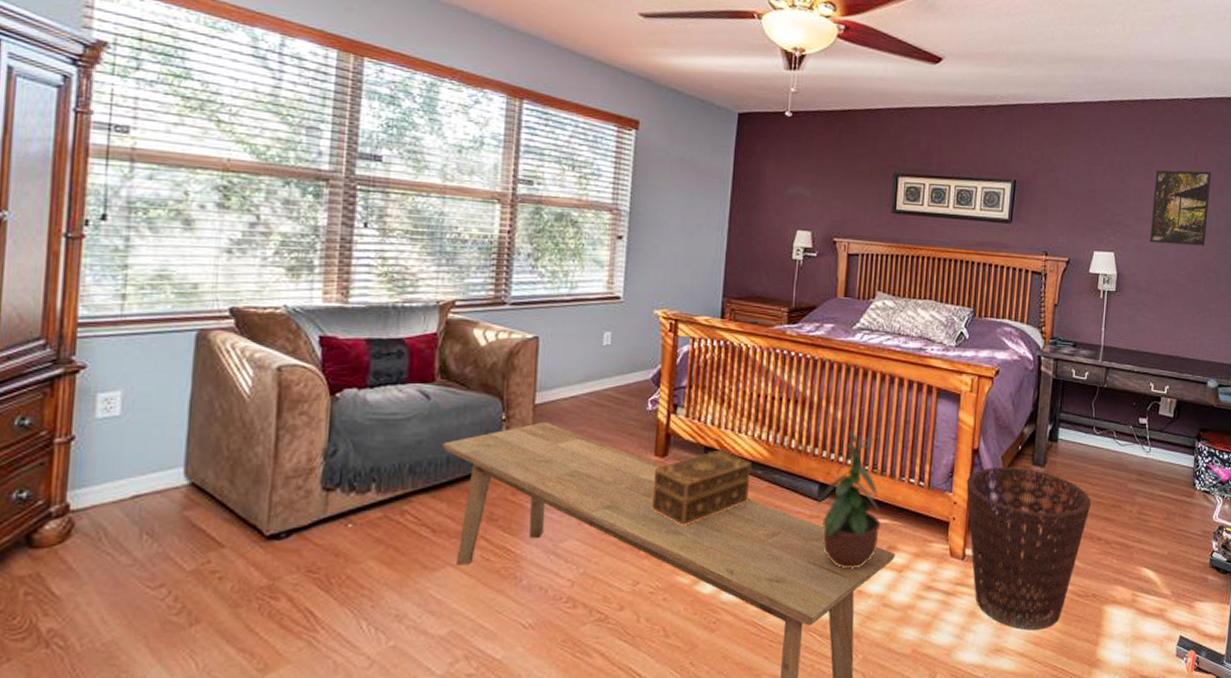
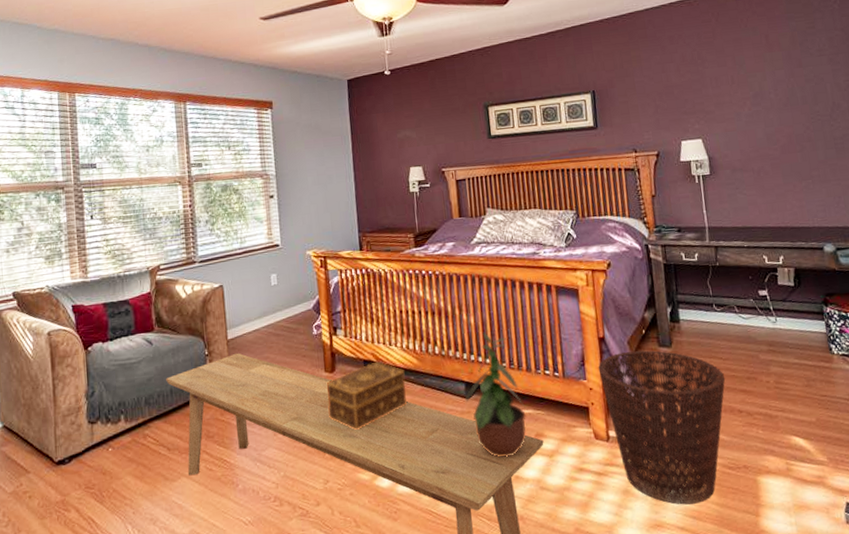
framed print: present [1150,170,1212,246] -> none [728,47,794,124]

